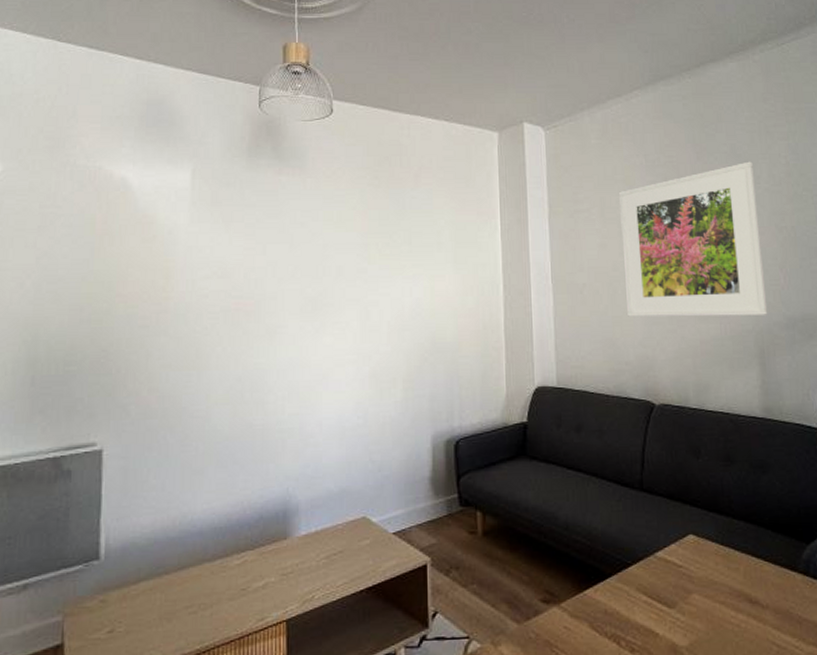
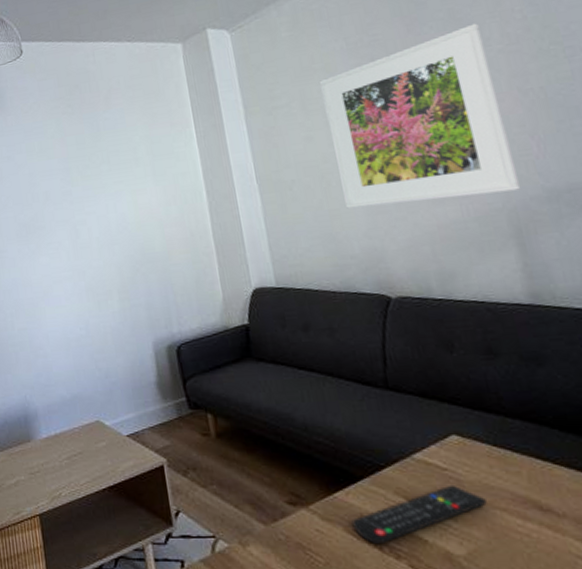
remote control: none [596,580,710,638] -> present [351,484,487,543]

